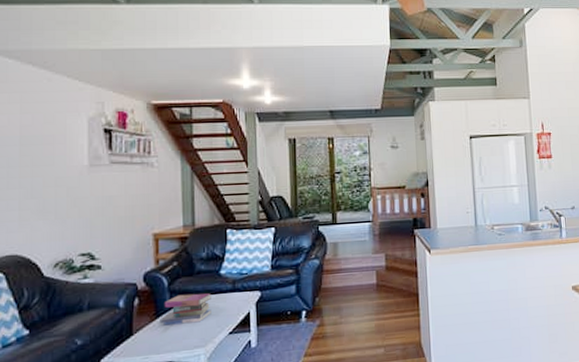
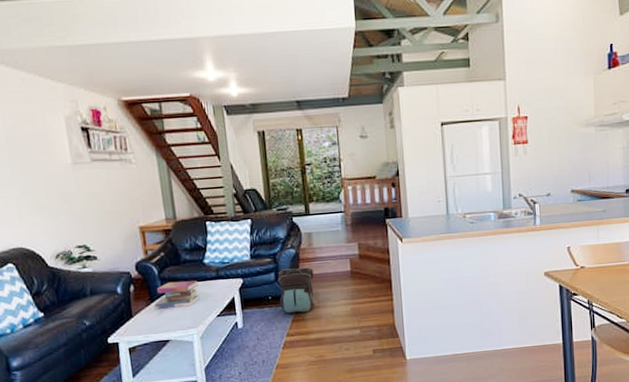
backpack: none [298,279,338,331] -> present [277,267,315,314]

